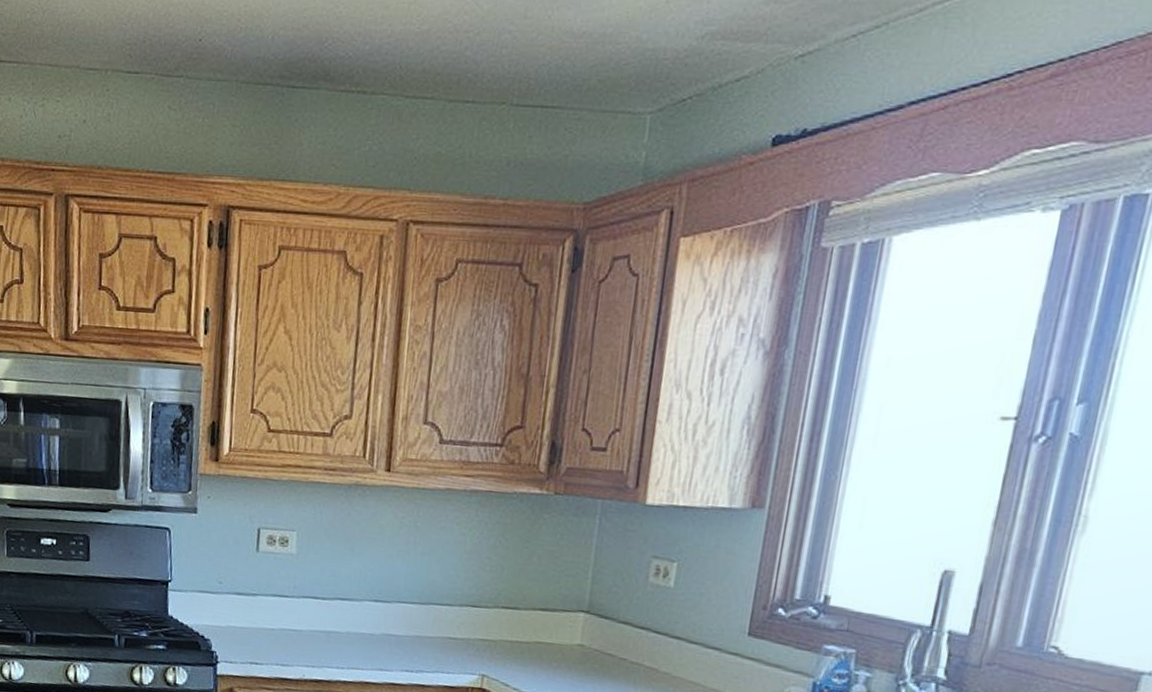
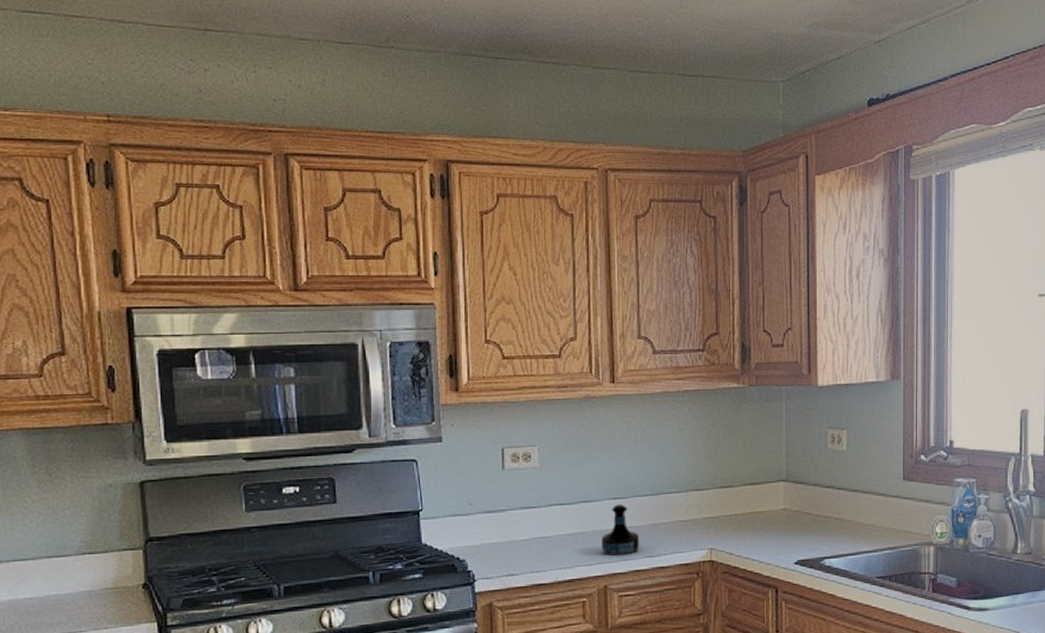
tequila bottle: none [355,608,401,665] -> present [602,504,640,556]

